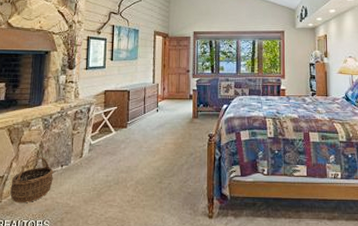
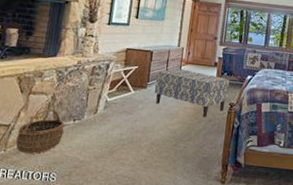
bench: none [134,105,207,151] -> present [154,69,230,117]

